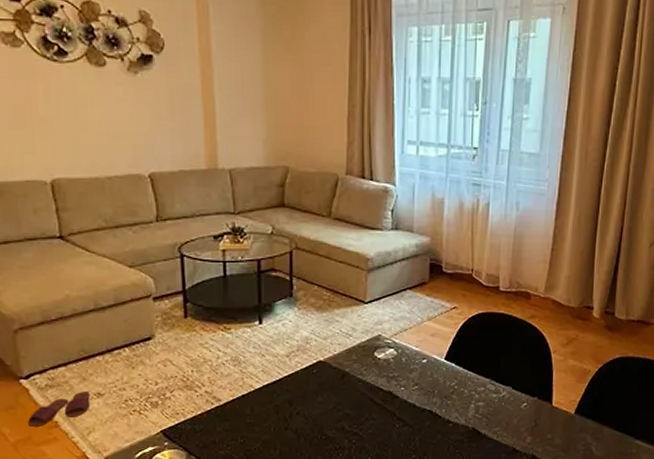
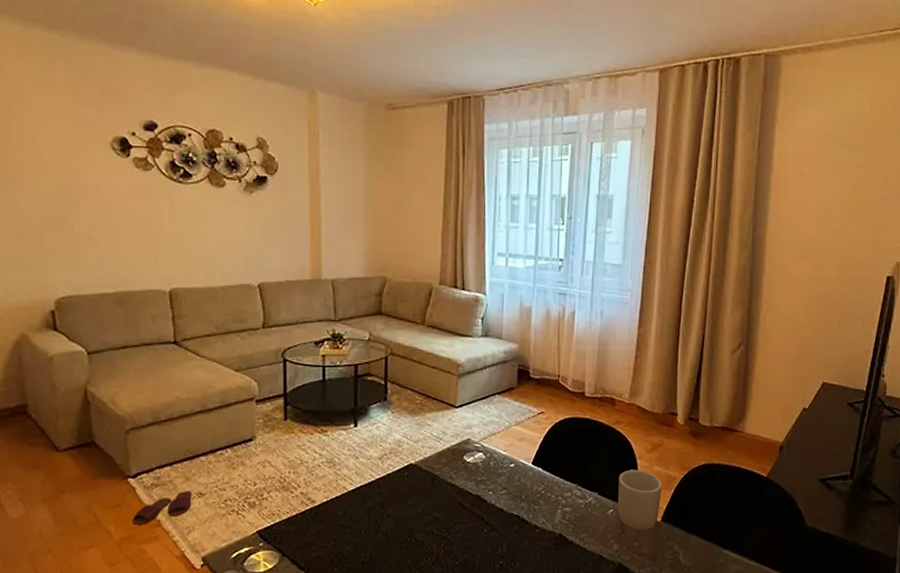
mug: none [531,363,577,423] -> present [617,469,663,530]

